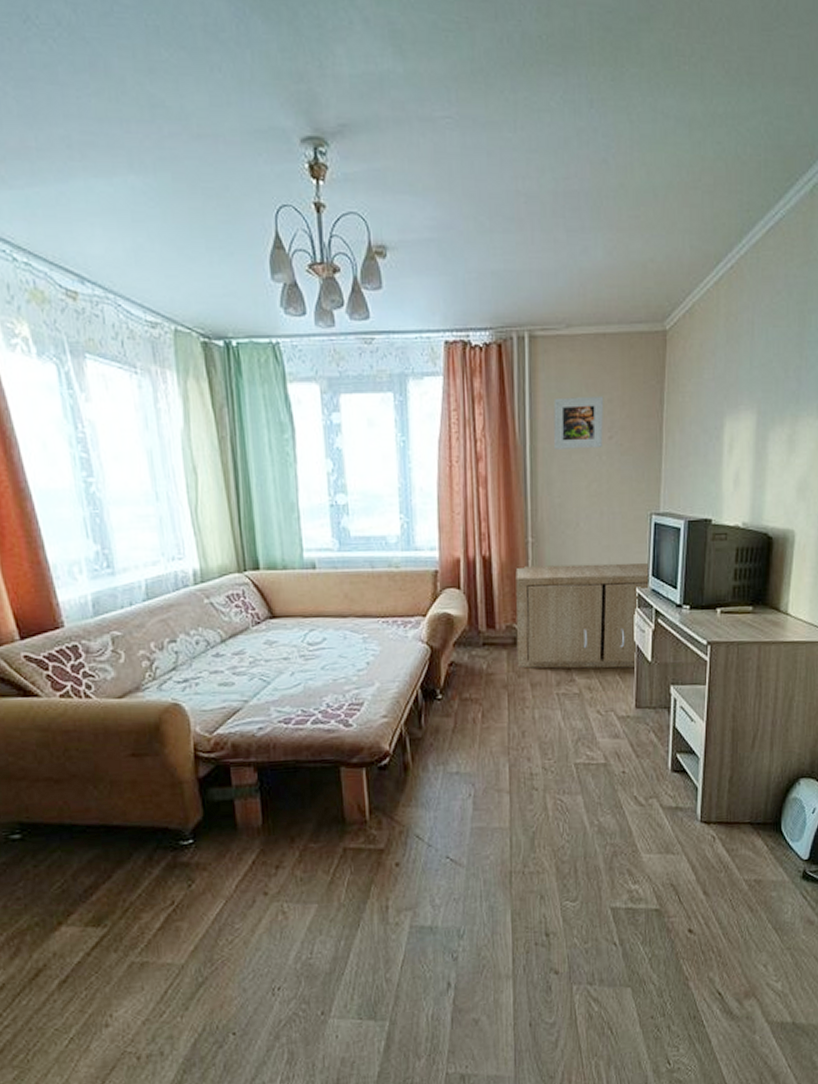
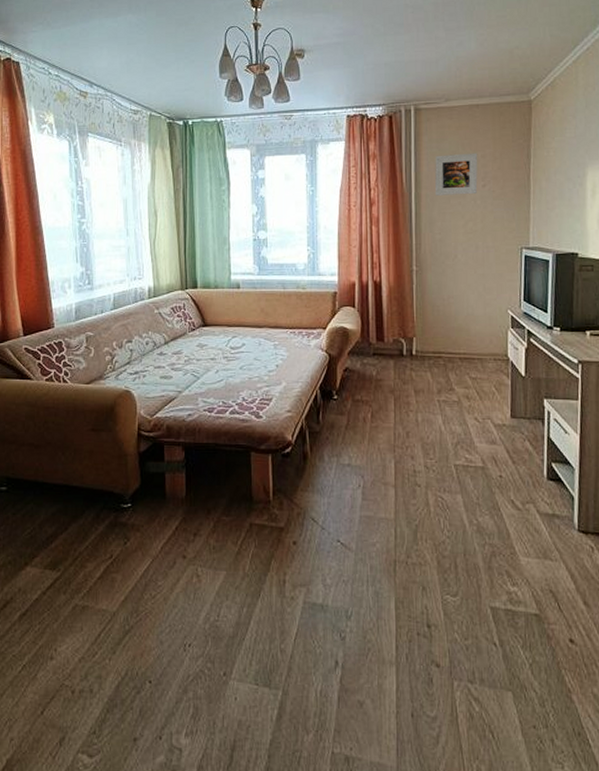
cabinet: present [515,563,648,669] -> none [402,289,520,381]

